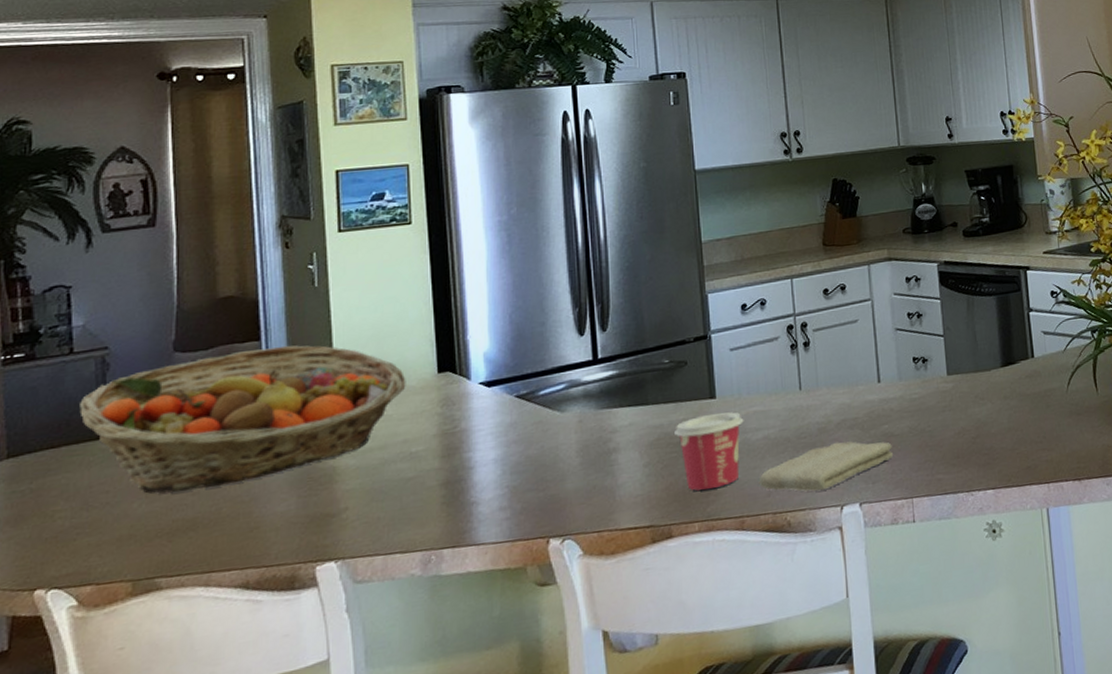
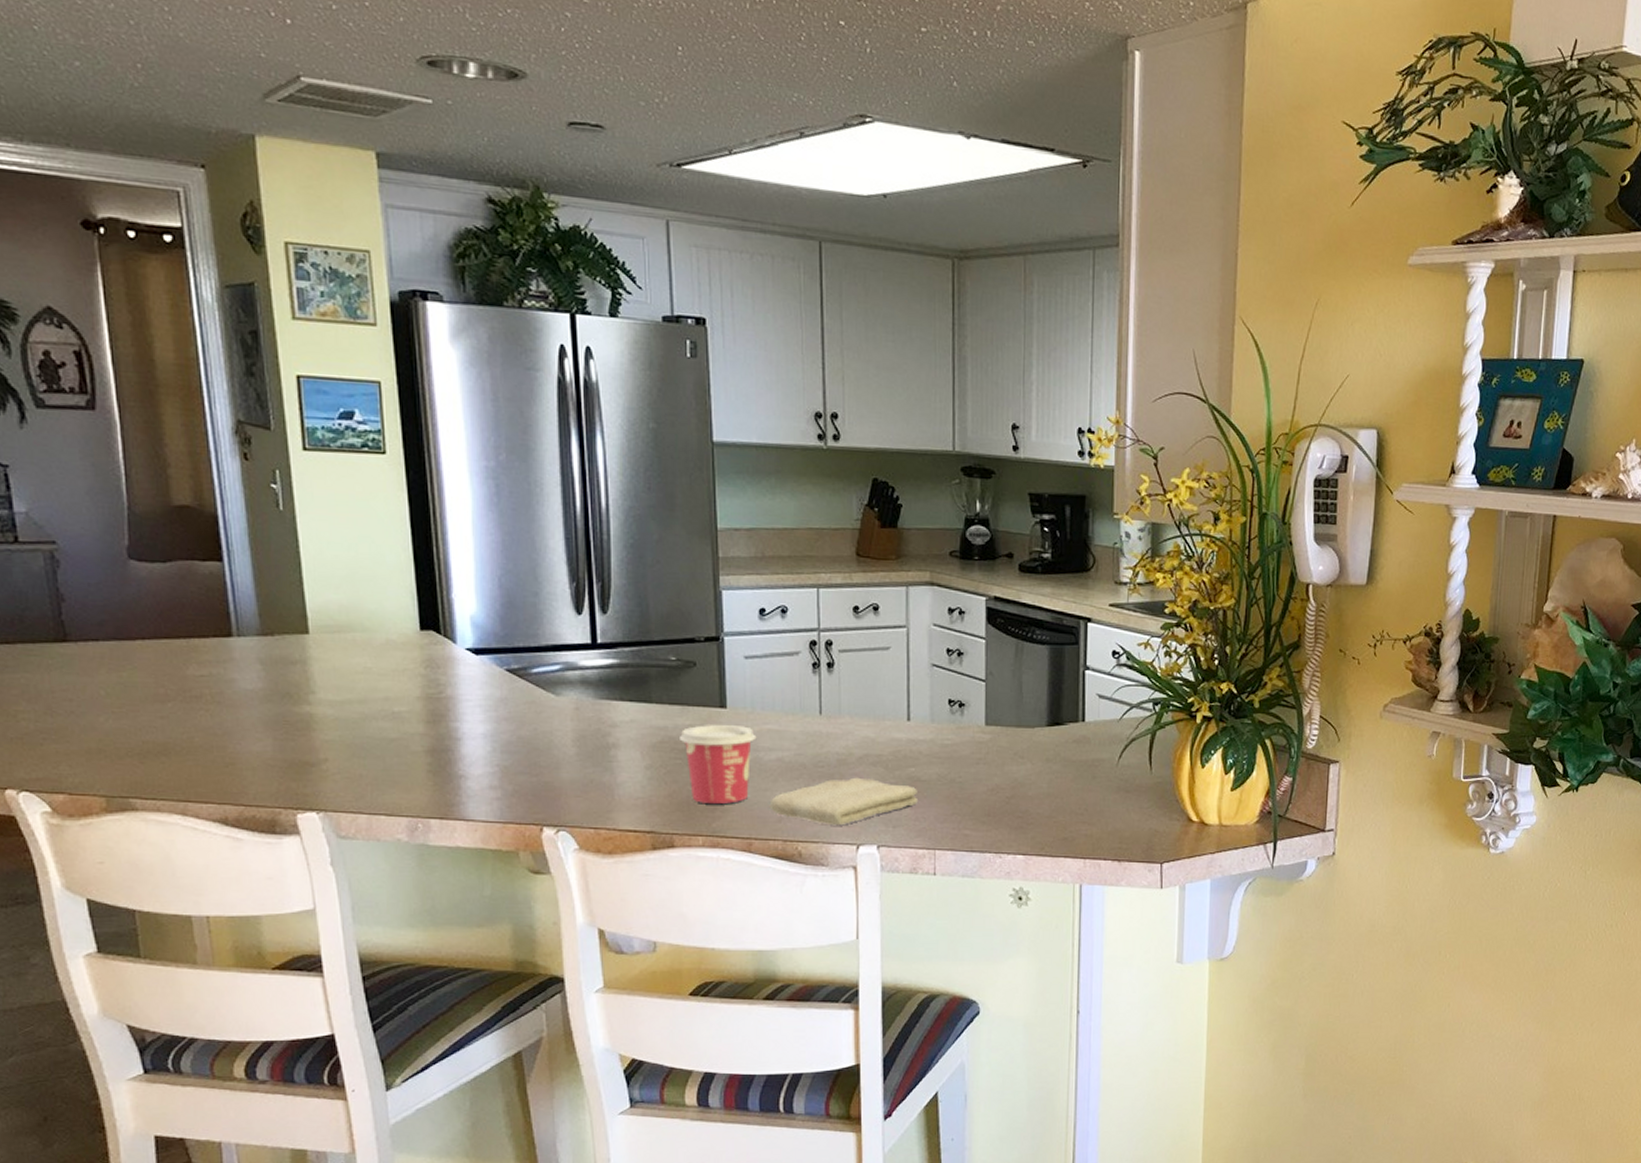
fruit basket: present [79,345,406,494] -> none [31,570,386,713]

